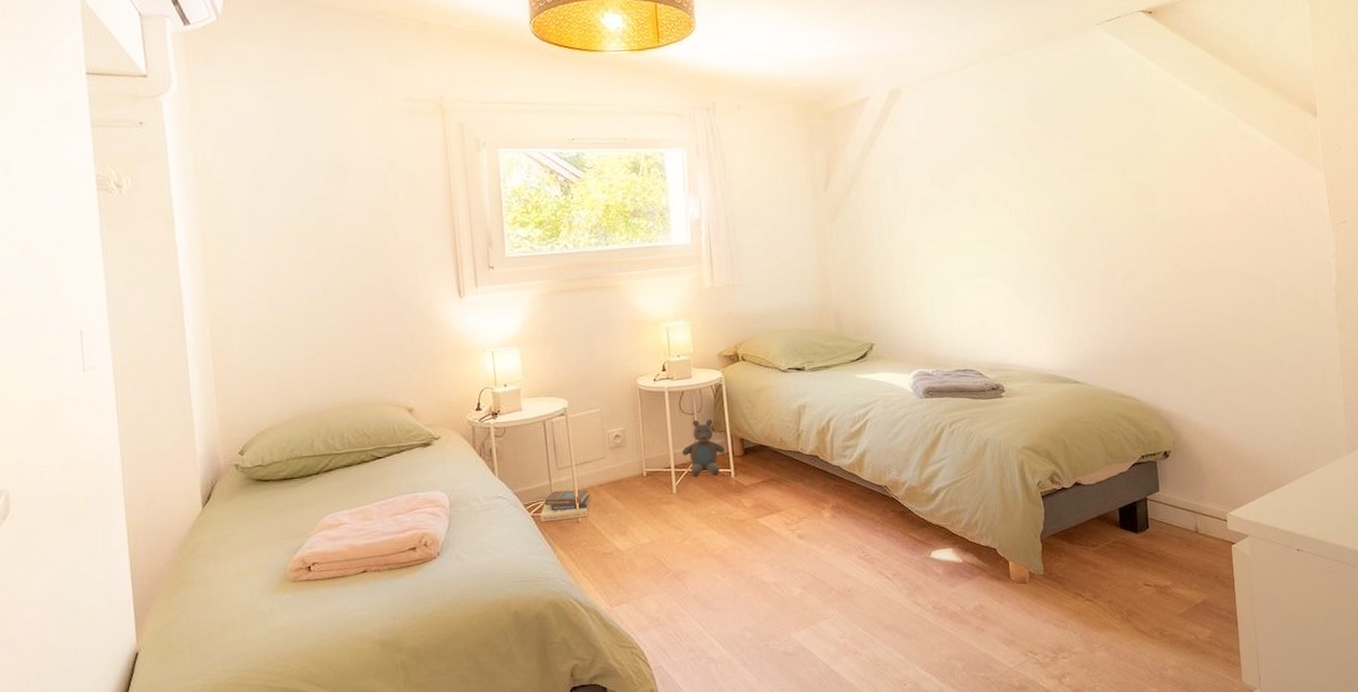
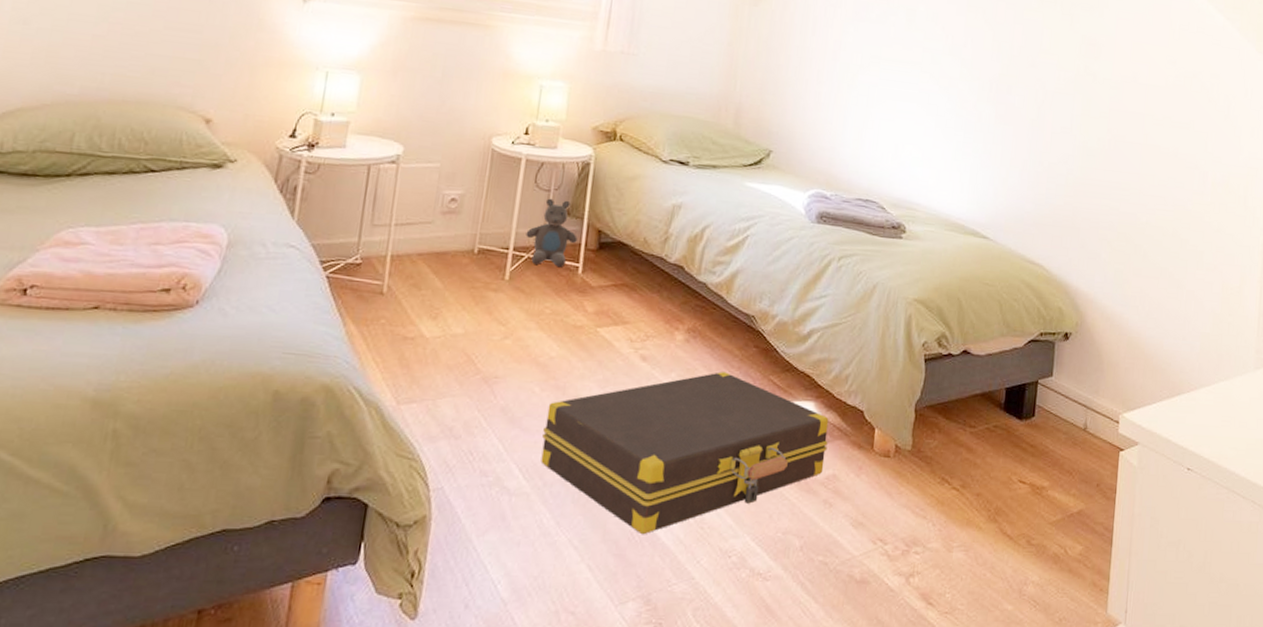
books: present [540,490,591,523] -> none [336,250,405,290]
suitcase: none [731,536,971,678] -> present [540,372,829,535]

